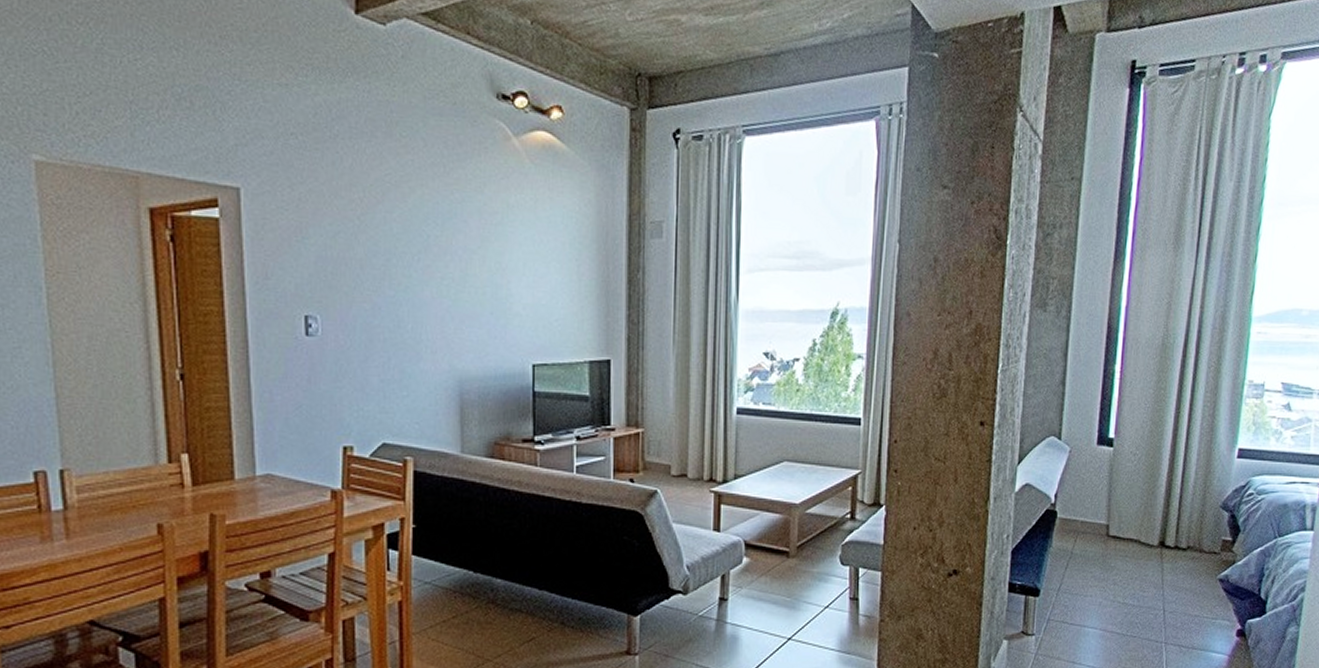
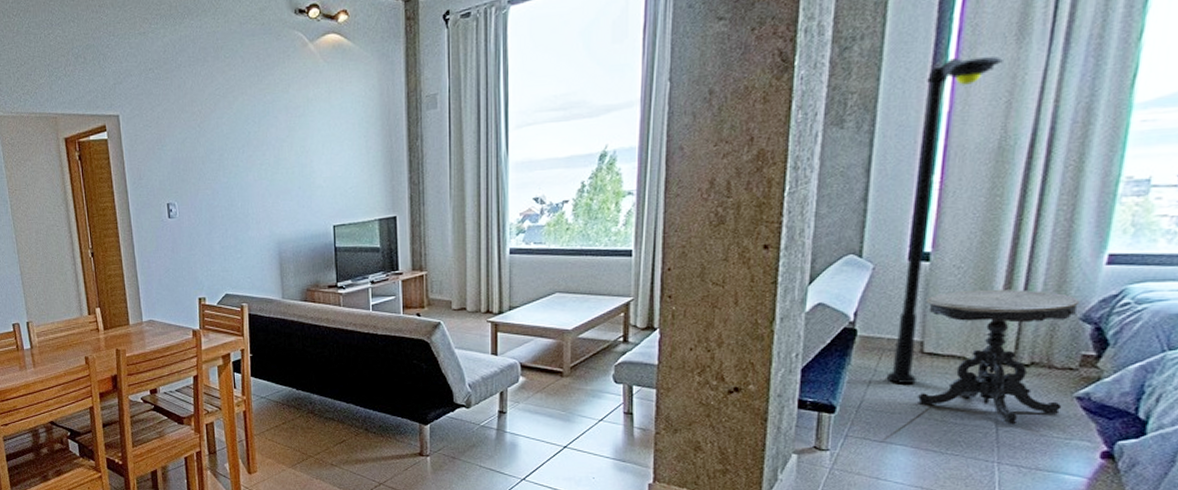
floor lamp: none [1080,257,1165,567] -> present [886,56,1003,385]
side table: none [1104,476,1219,606] -> present [916,289,1079,425]

